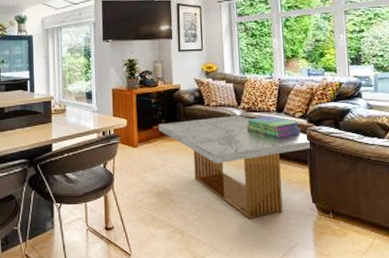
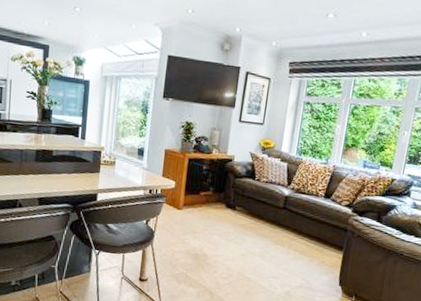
coffee table: present [158,115,313,220] -> none [205,190,351,292]
stack of books: present [246,115,302,139] -> none [291,199,345,223]

